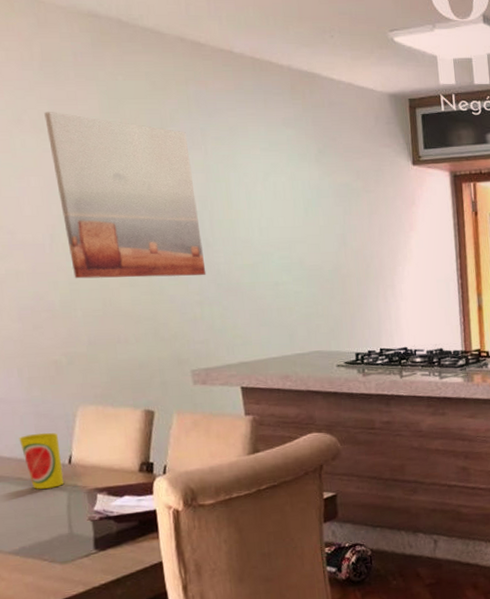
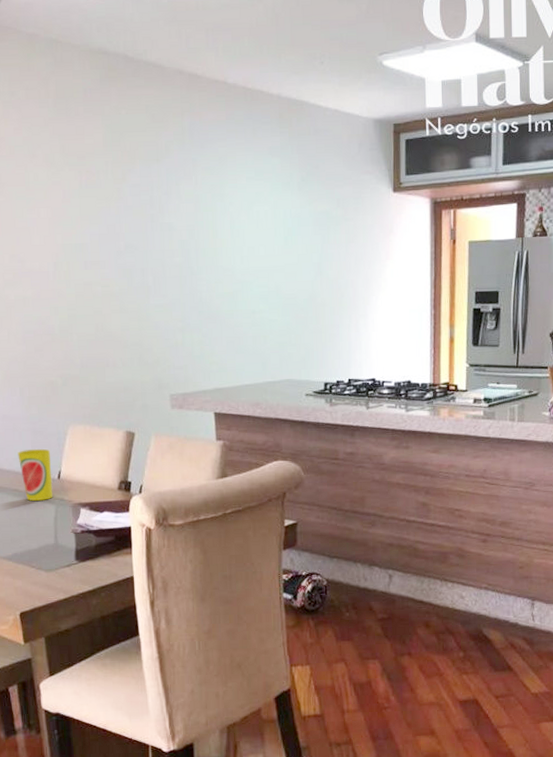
wall art: present [44,112,207,279] -> none [55,146,189,305]

